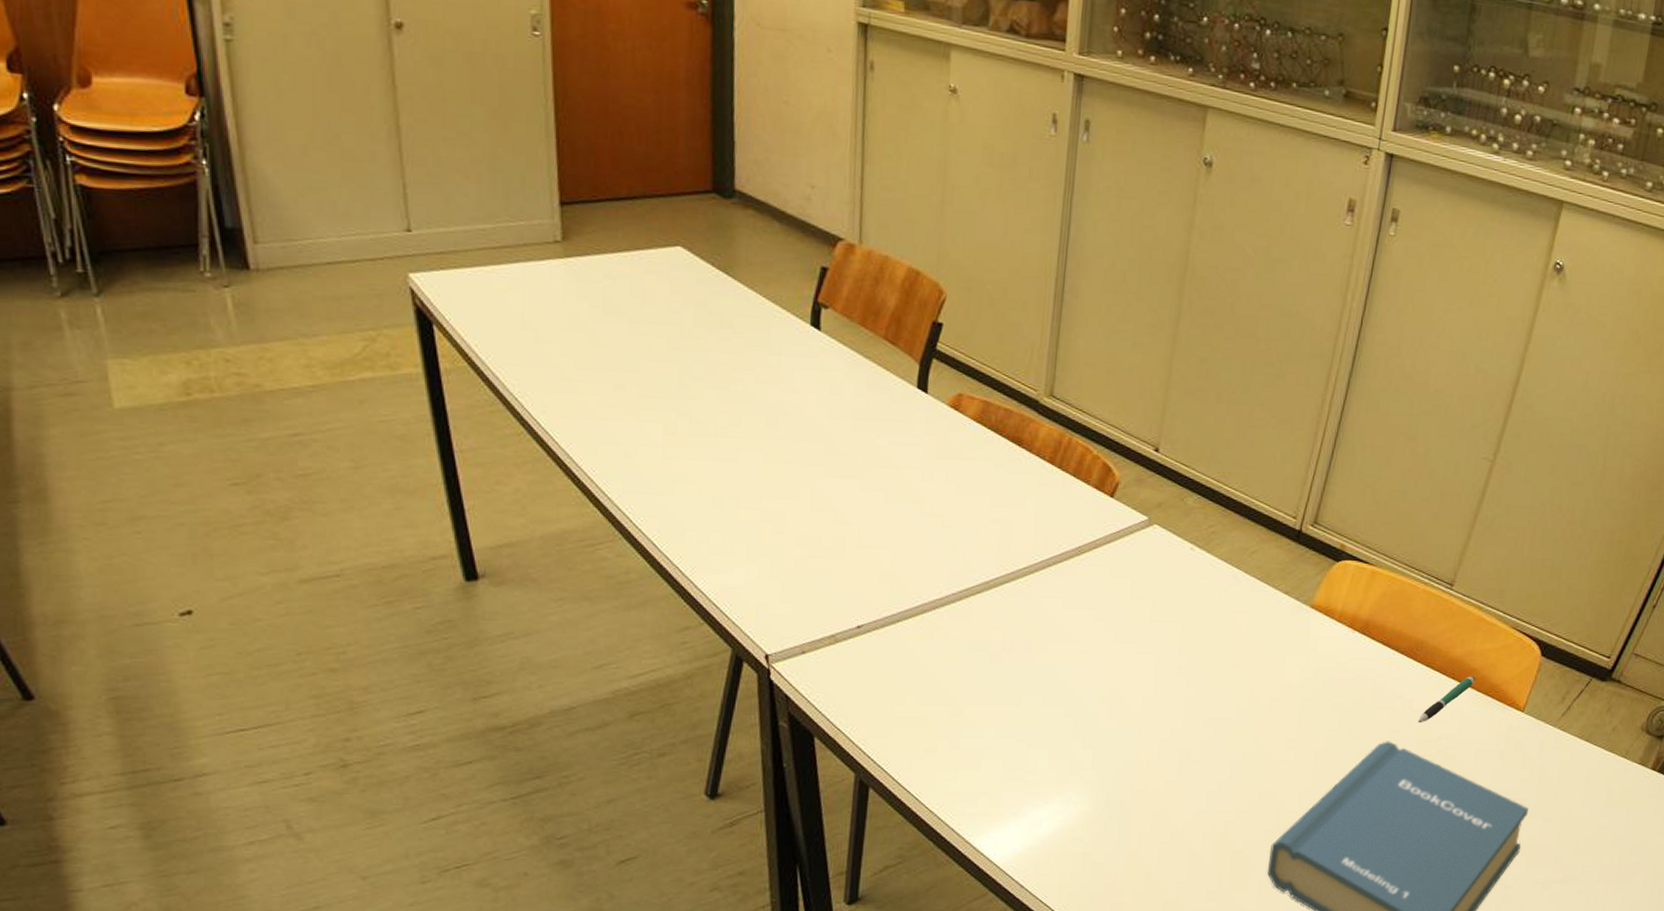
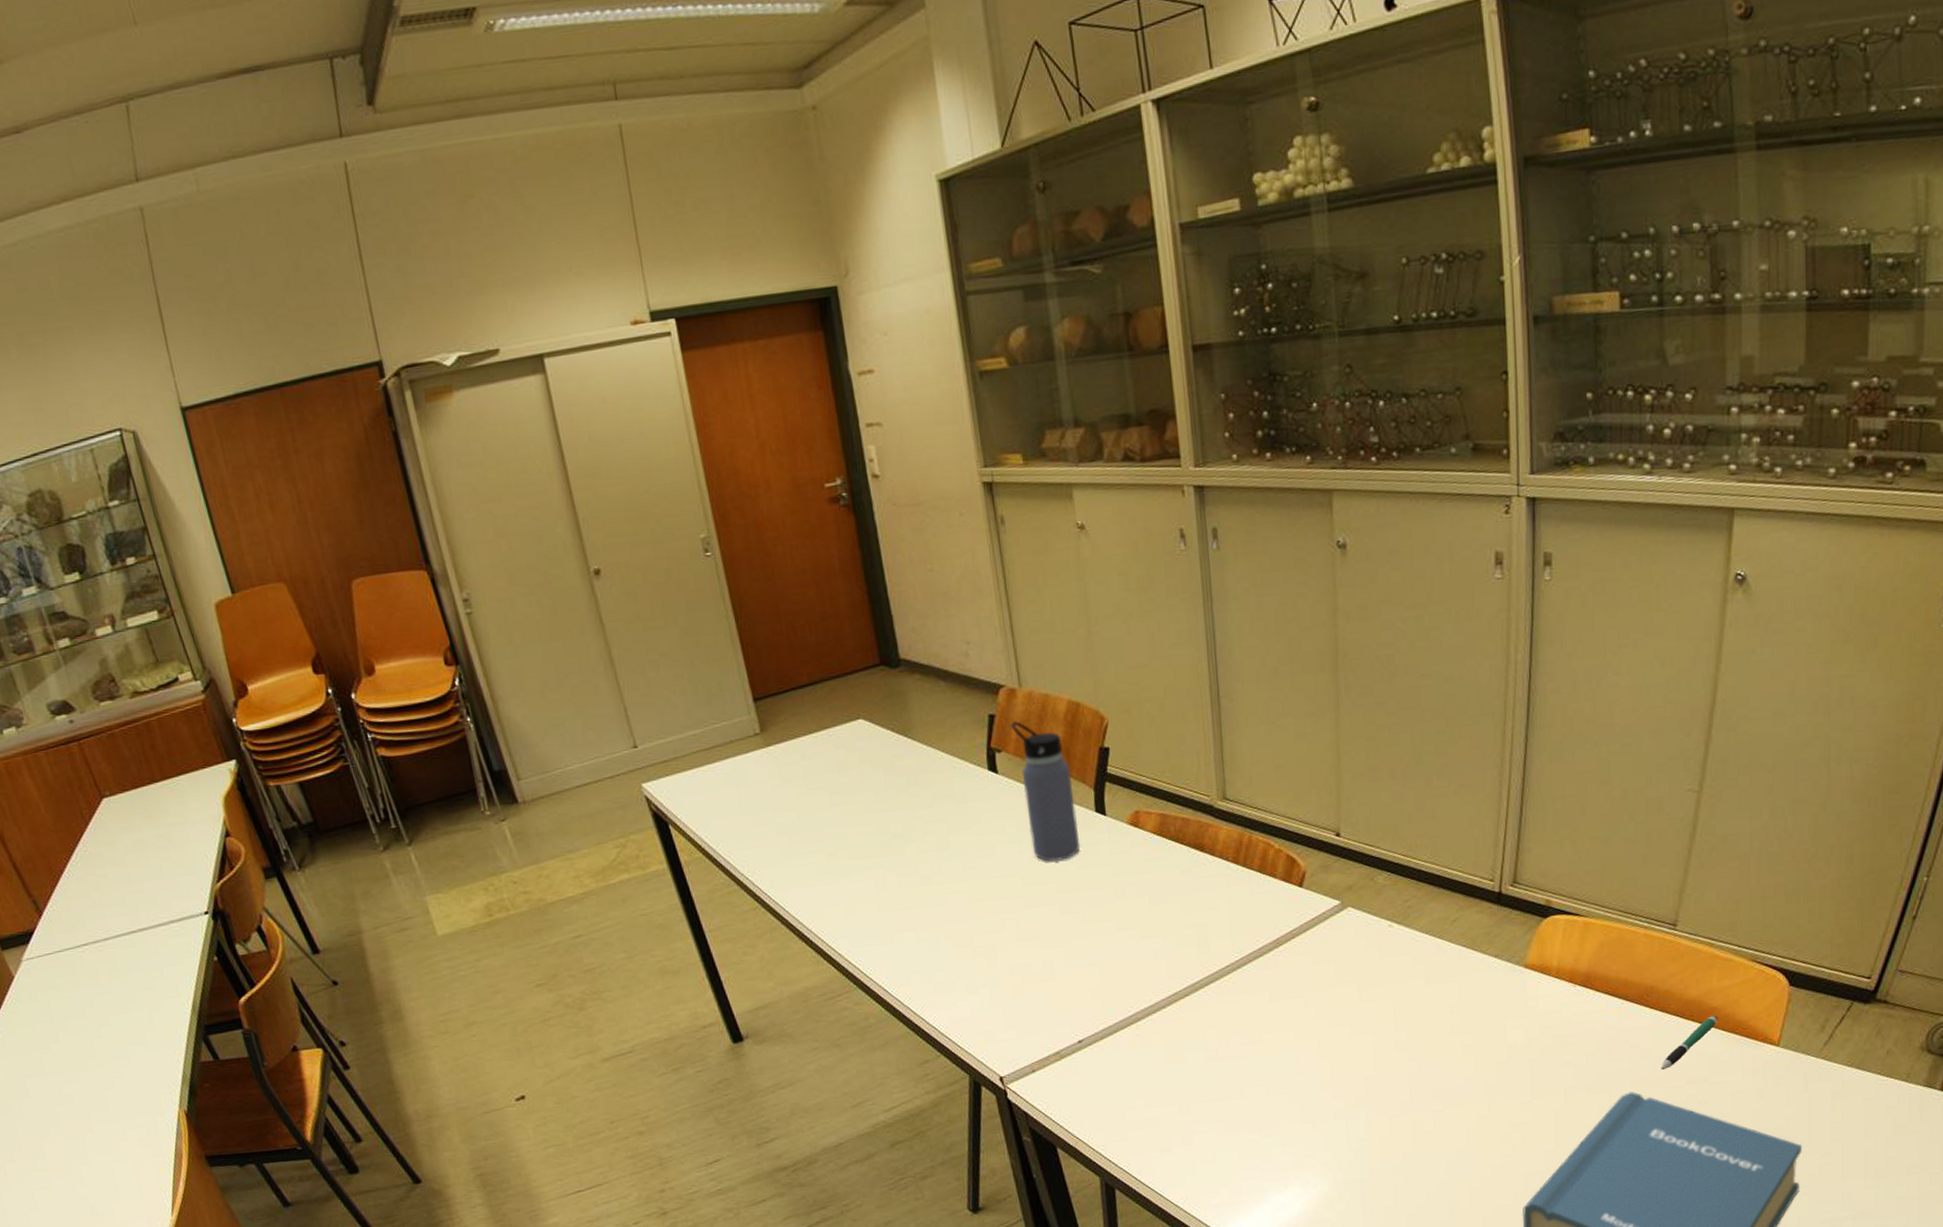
water bottle: none [842,278,899,433] -> present [1010,721,1080,862]

